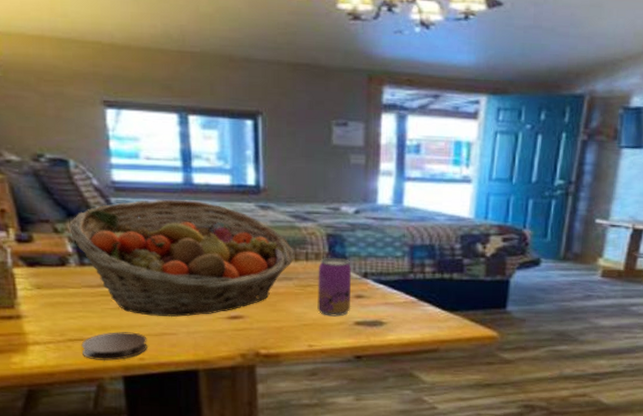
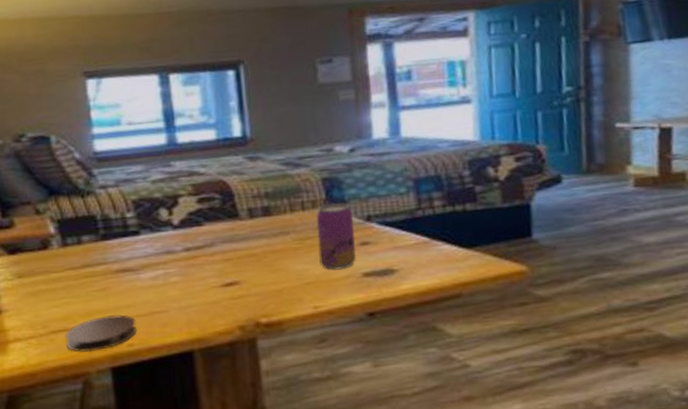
fruit basket: present [69,199,294,318] -> none [51,160,289,294]

